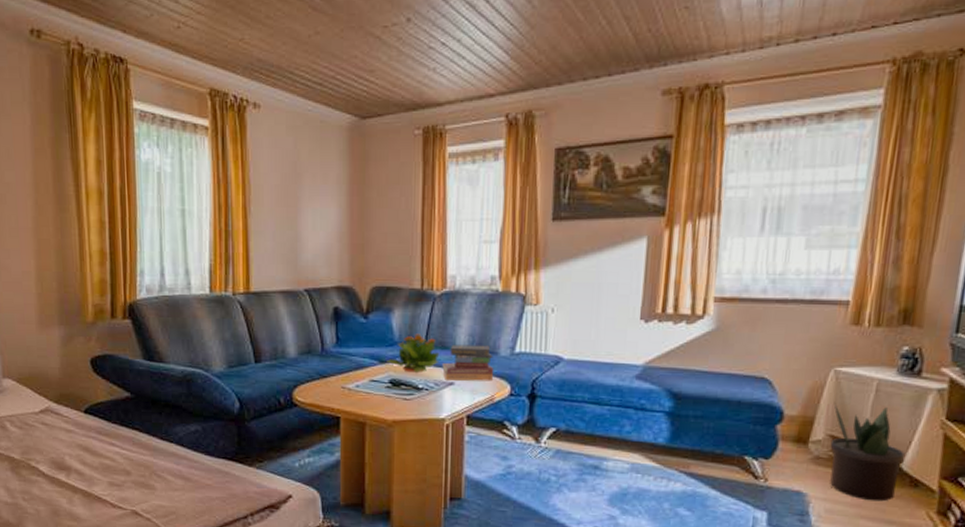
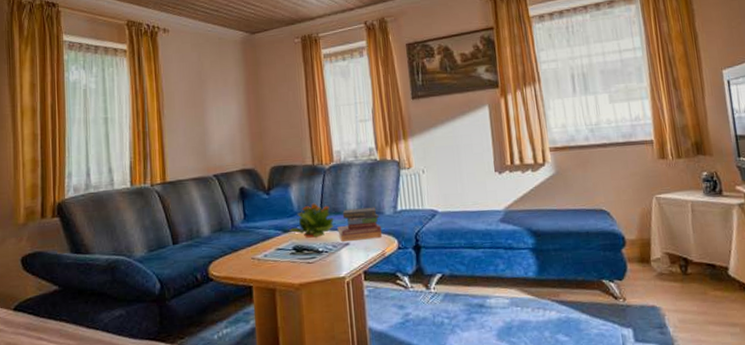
planter: present [830,403,905,502] -> none [662,224,730,307]

